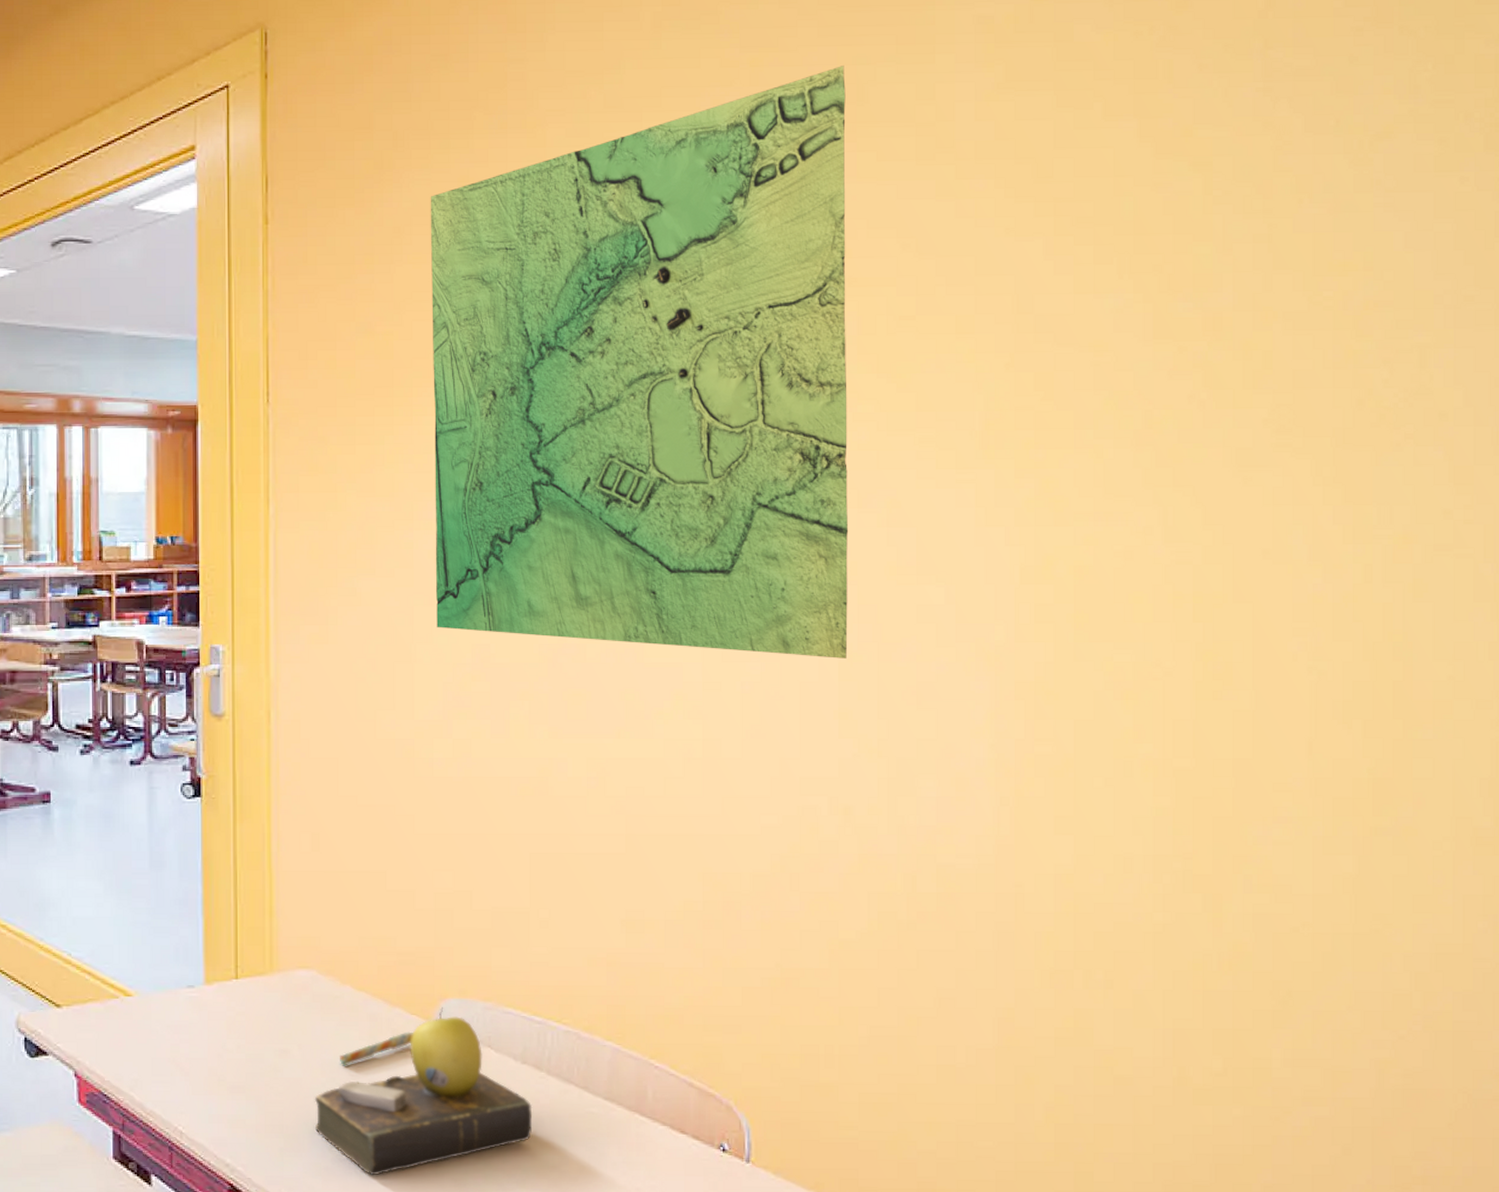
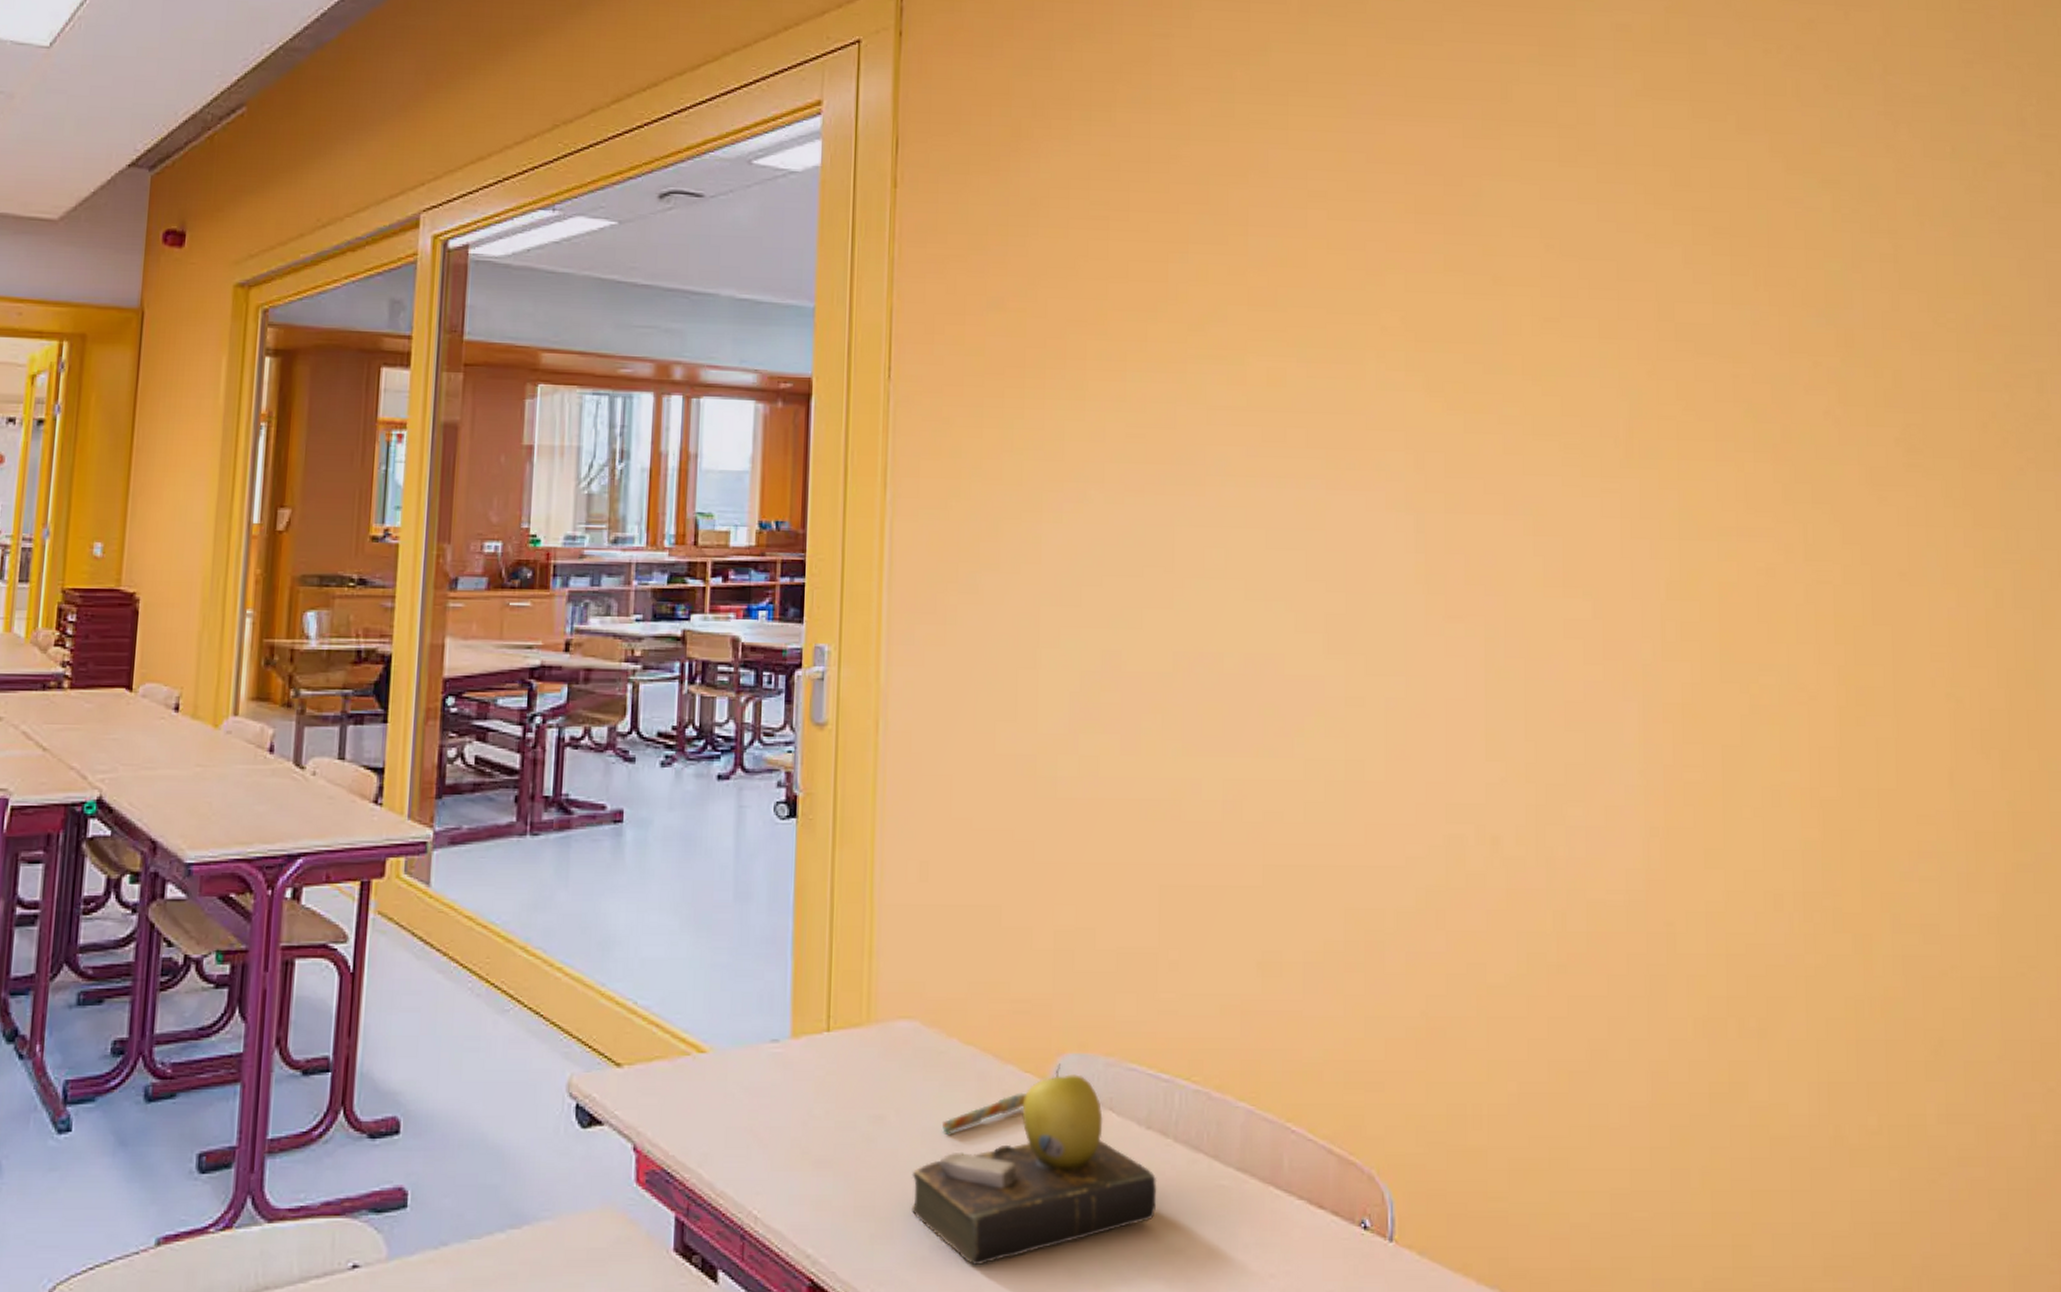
map: present [430,66,849,659] -> none [1064,63,1495,675]

